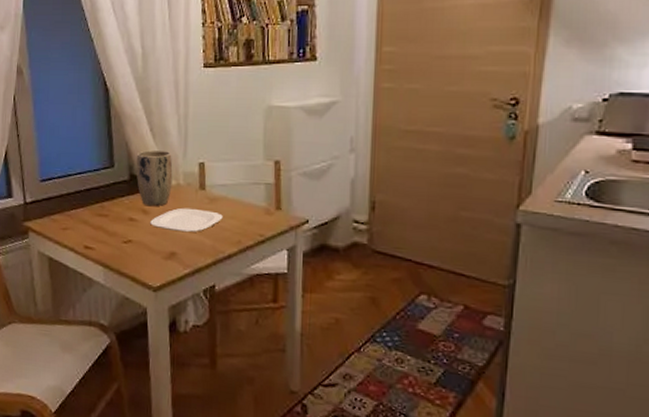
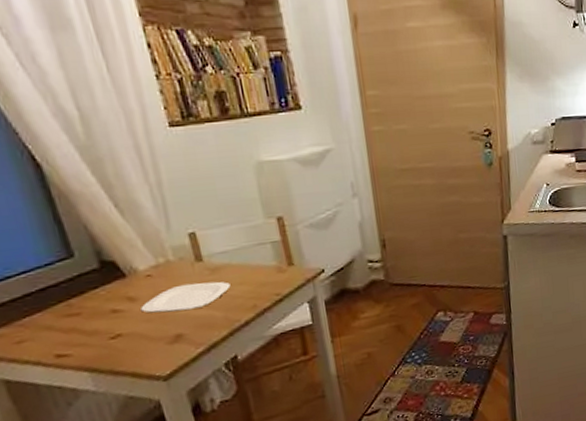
plant pot: present [136,150,173,207] -> none [102,227,161,293]

